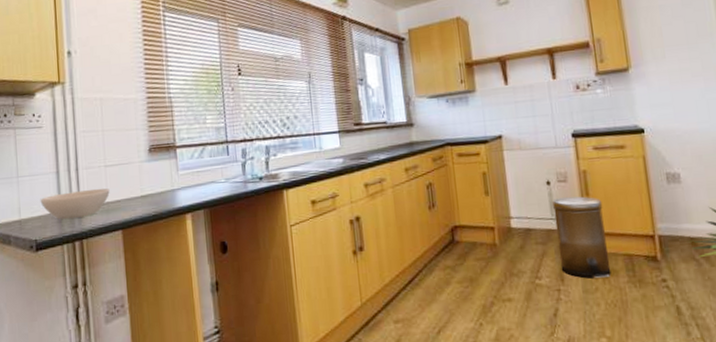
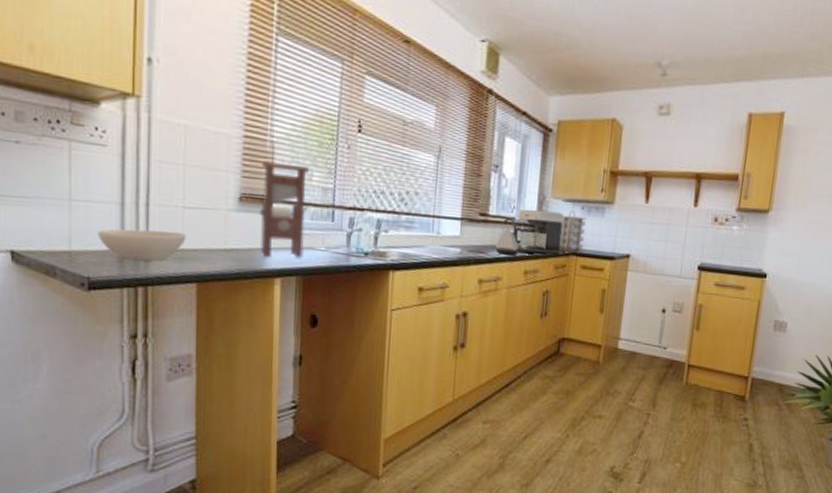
paper towel holder: none [164,113,207,197] -> present [259,160,310,260]
kettle: none [373,122,396,157] -> present [495,217,520,256]
coffee maker: none [388,108,434,153] -> present [514,209,563,255]
spice rack: none [429,104,457,145] -> present [558,210,587,254]
pedal bin: present [551,196,611,279] -> none [655,327,710,410]

